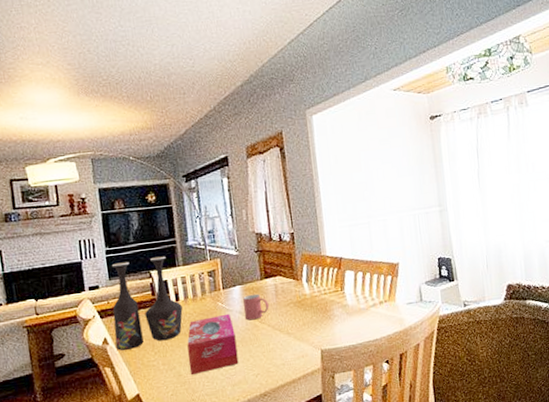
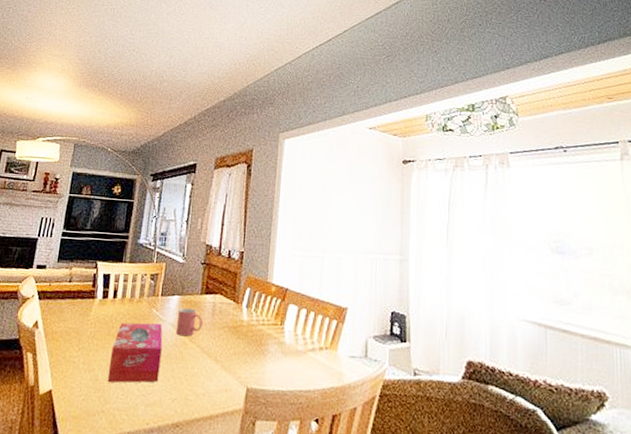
vase: present [112,256,183,351] -> none [44,246,118,339]

